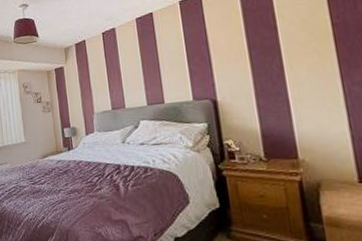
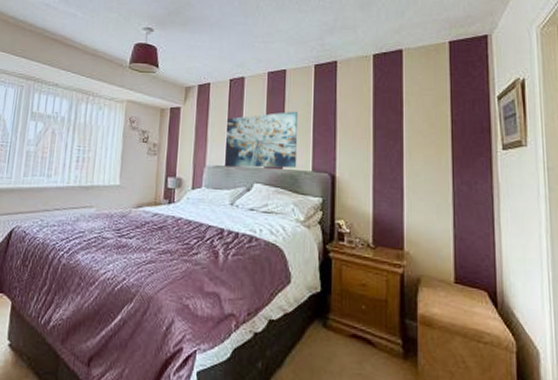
wall art: none [105,48,178,111] -> present [225,111,298,168]

